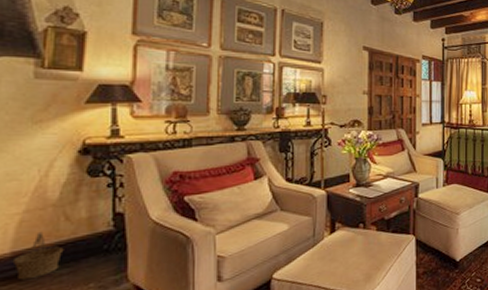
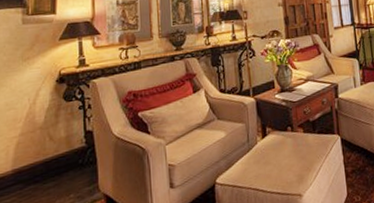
basket: present [12,231,64,280] -> none [13,151,50,194]

